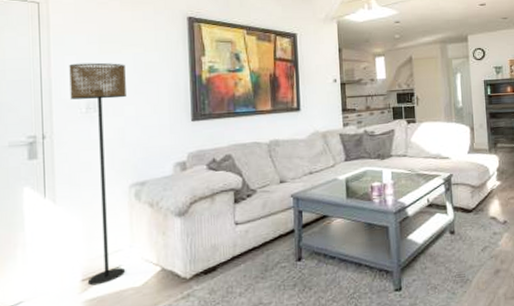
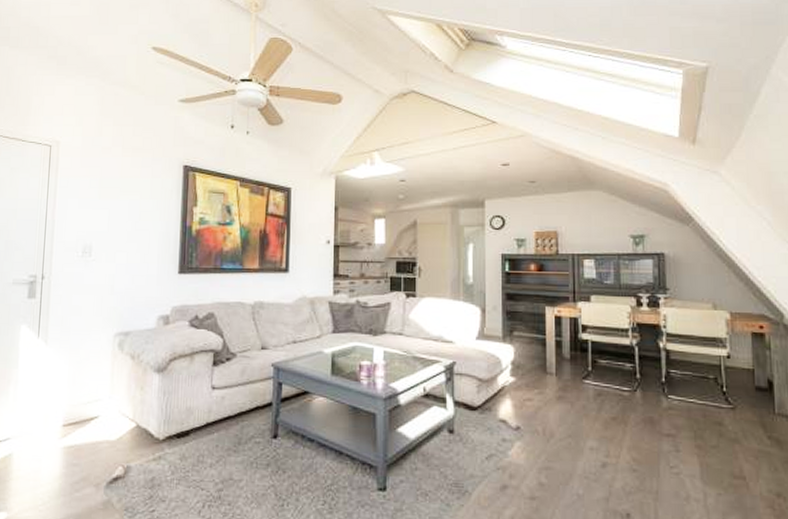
floor lamp: present [69,62,126,286] -> none [67,207,121,433]

